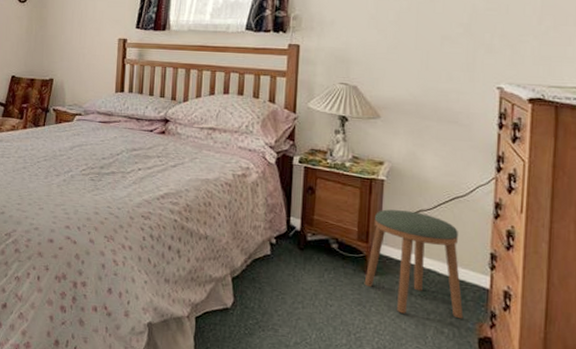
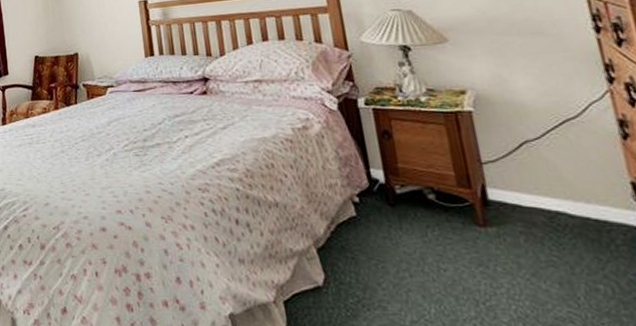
stool: present [364,209,464,319] -> none [471,143,619,271]

